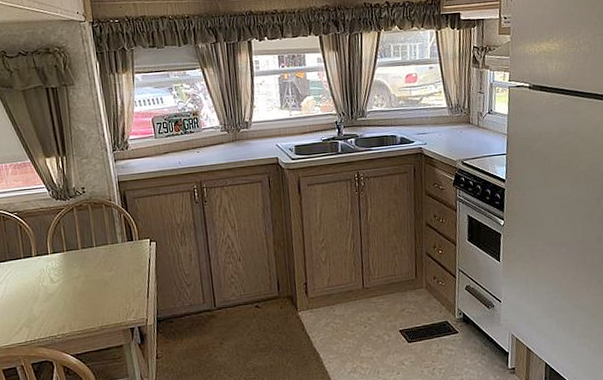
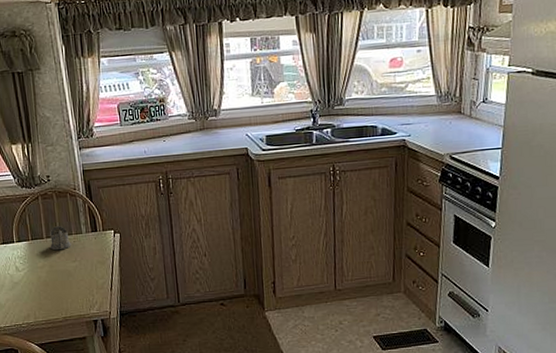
tea glass holder: none [85,236,107,261] -> present [50,226,71,251]

